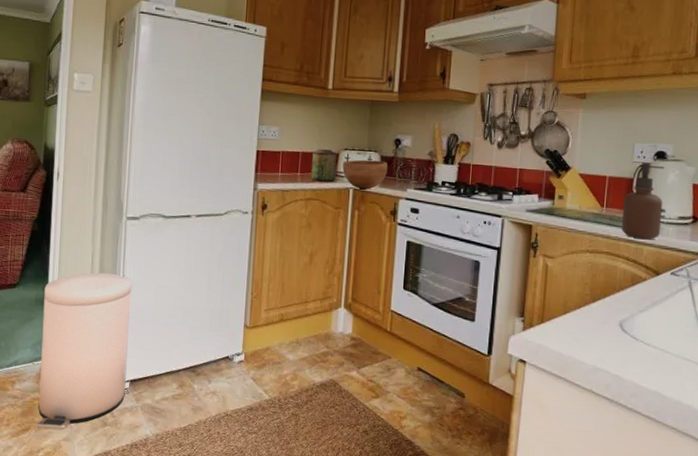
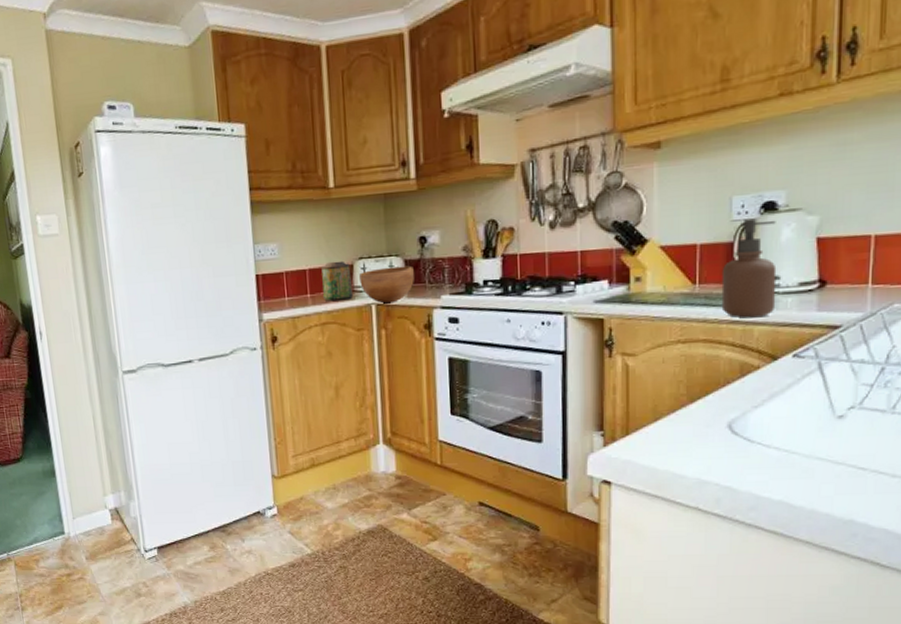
pedal bin: present [36,272,132,430] -> none [50,434,155,605]

